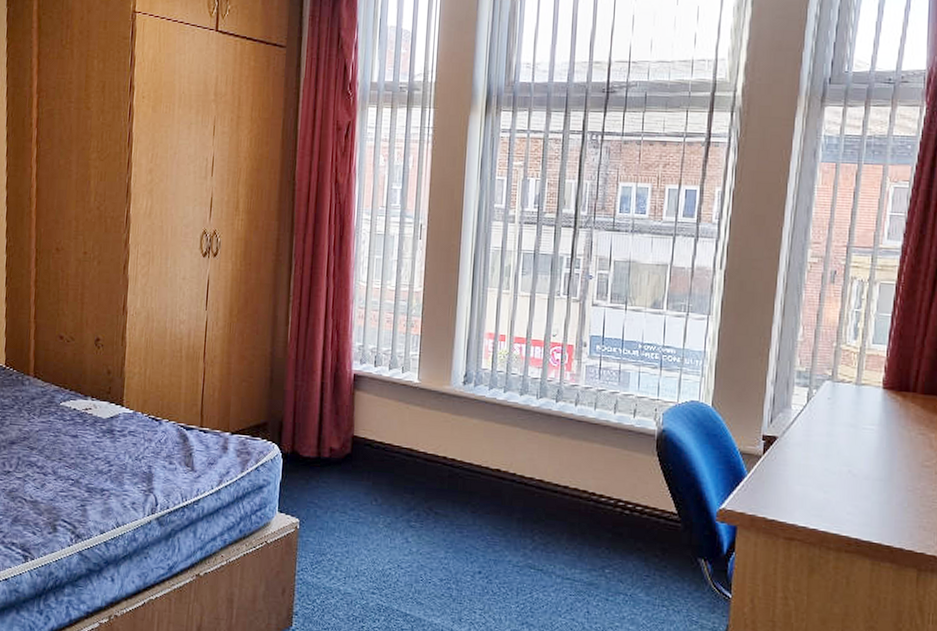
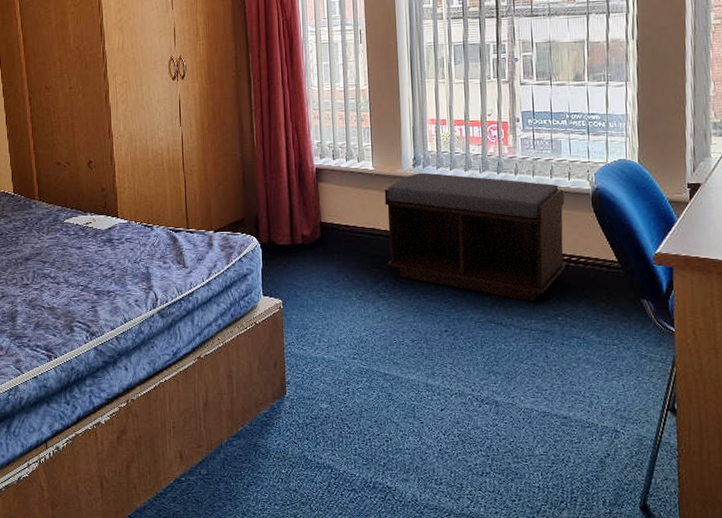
bench: none [422,391,627,549] -> present [384,172,566,302]

